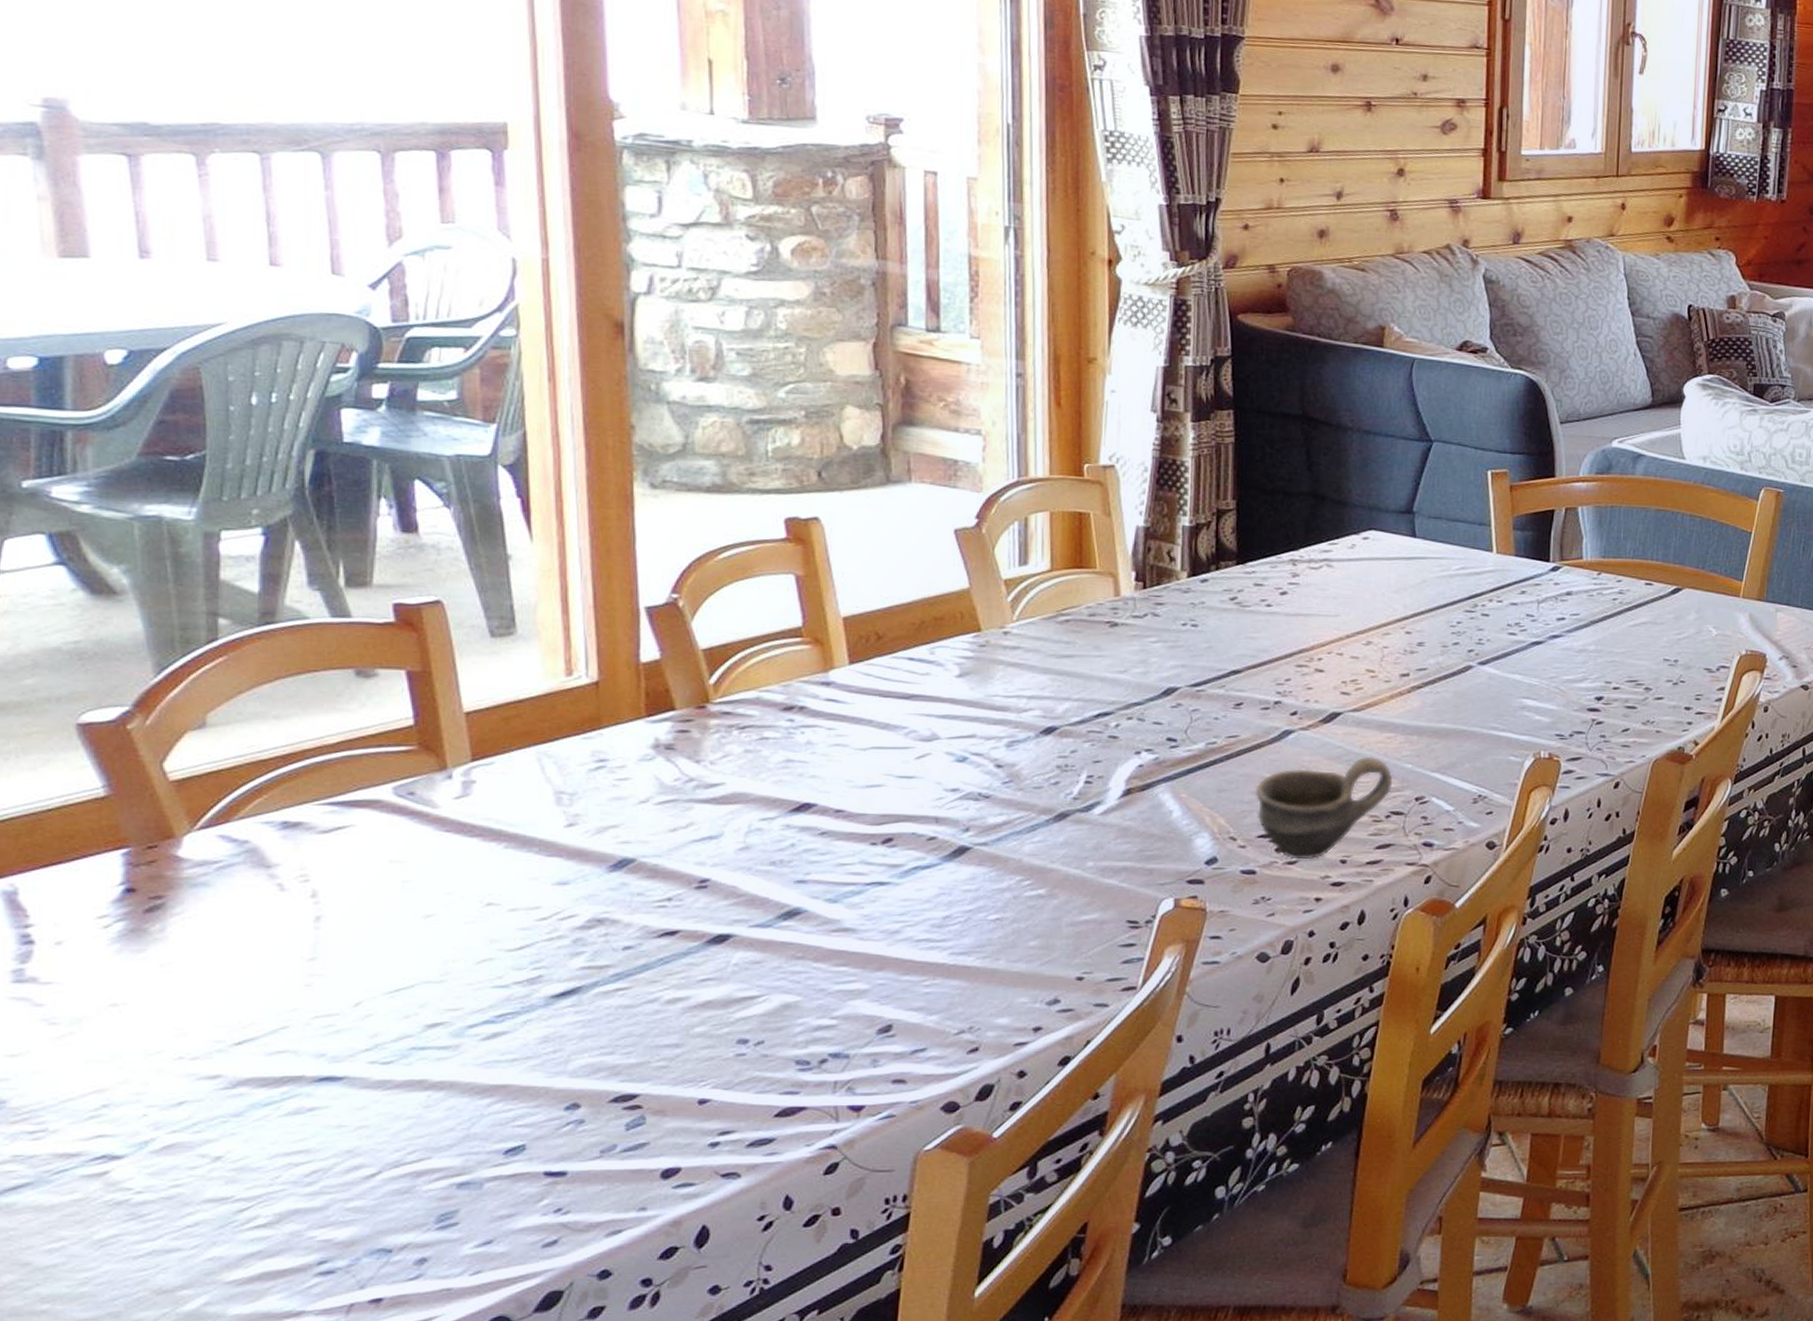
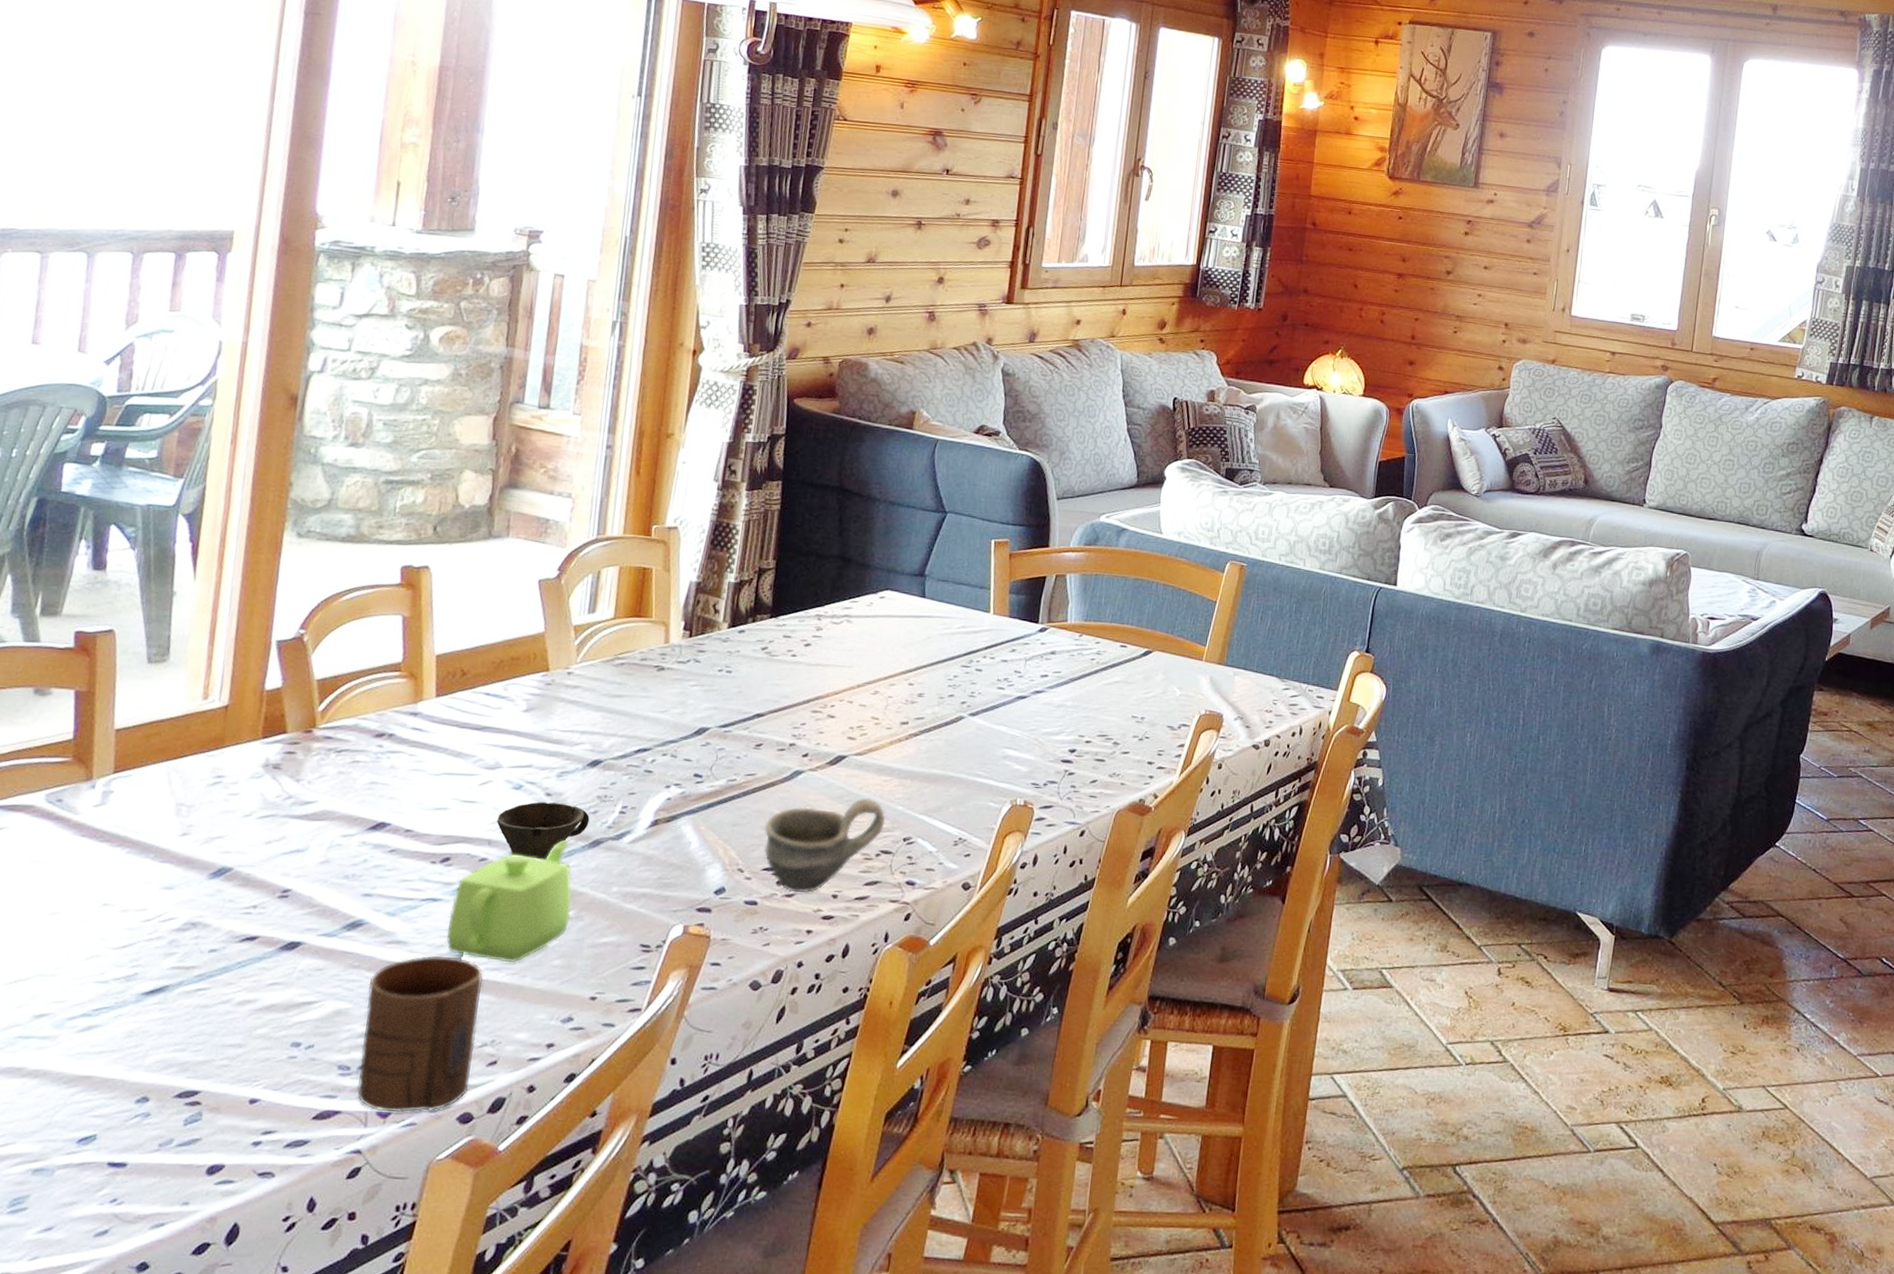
cup: none [817,942,951,1106] -> present [357,955,484,1113]
teapot: none [900,815,1043,946] -> present [446,840,572,963]
cup: none [942,774,1051,838] -> present [496,802,590,861]

